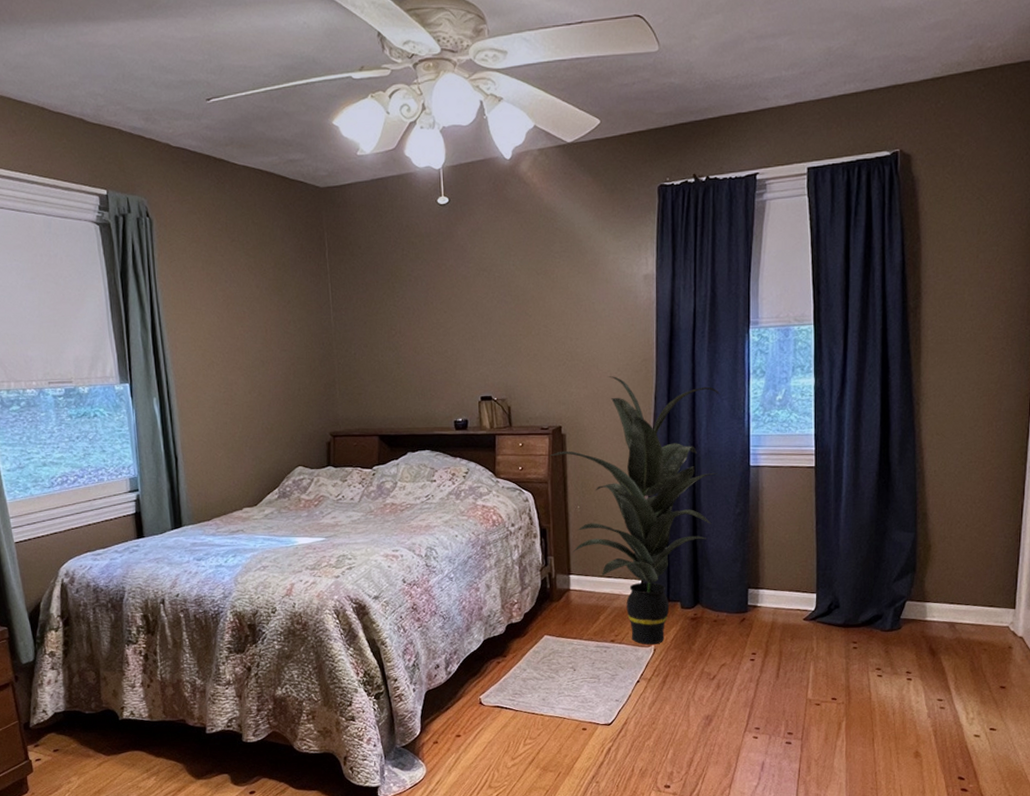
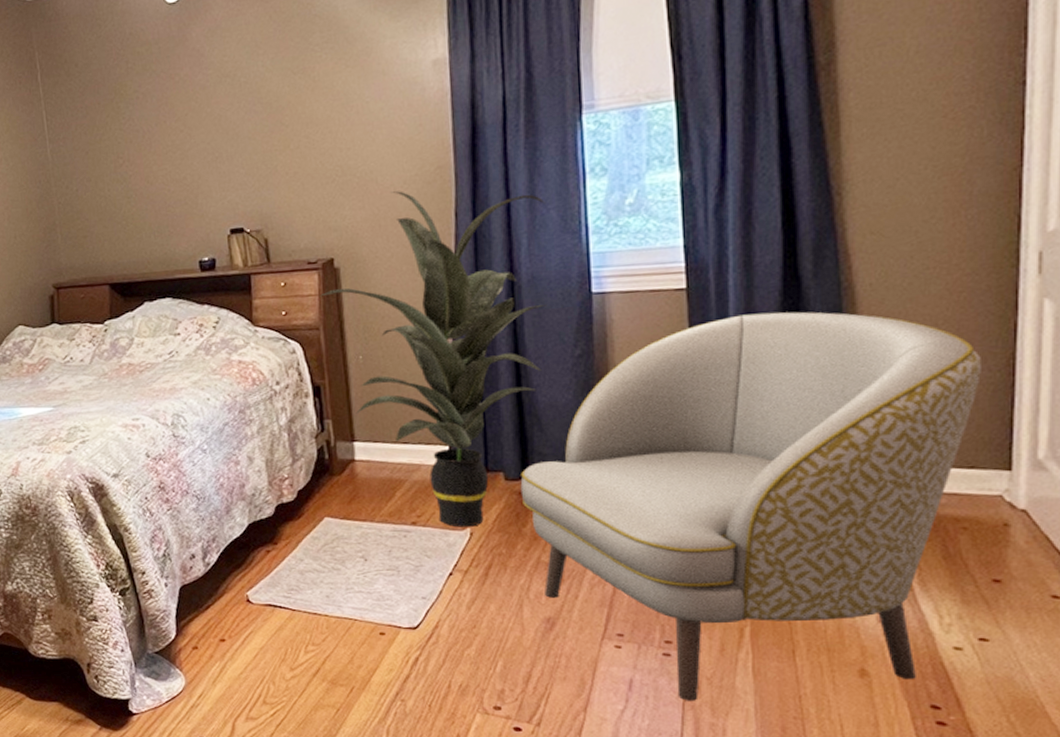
armchair: none [692,488,1001,778] -> present [520,311,983,701]

